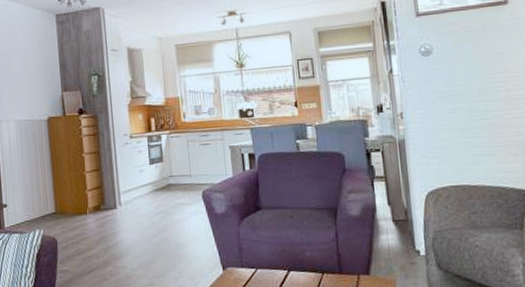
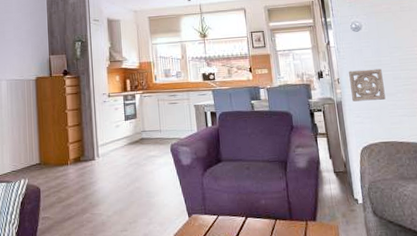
wall ornament: none [414,100,459,140] -> present [349,68,386,102]

